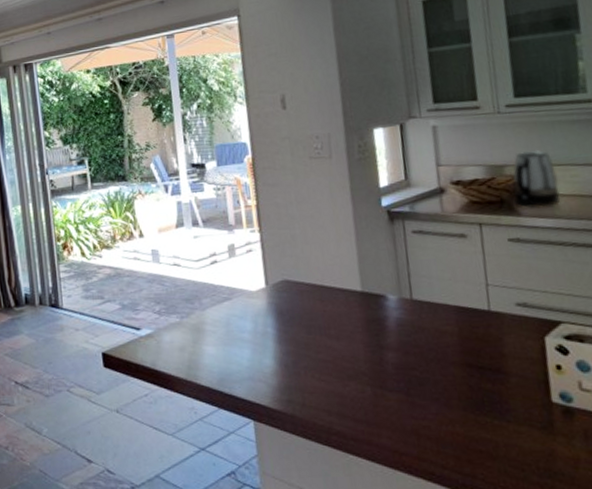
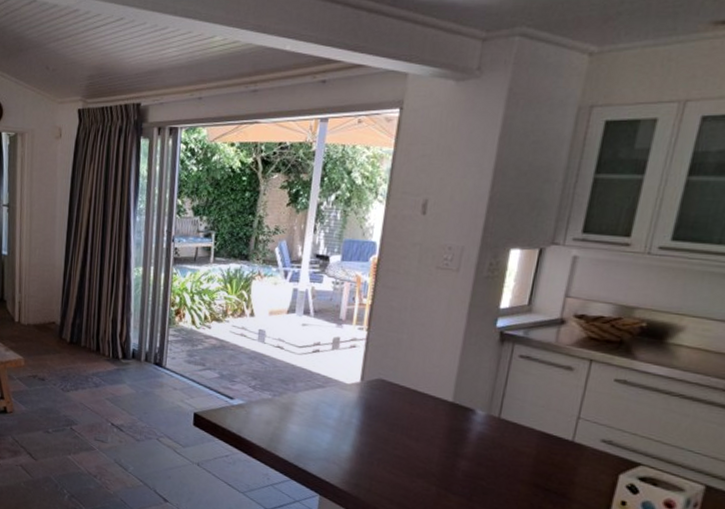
kettle: present [513,149,560,207] -> none [634,297,689,355]

